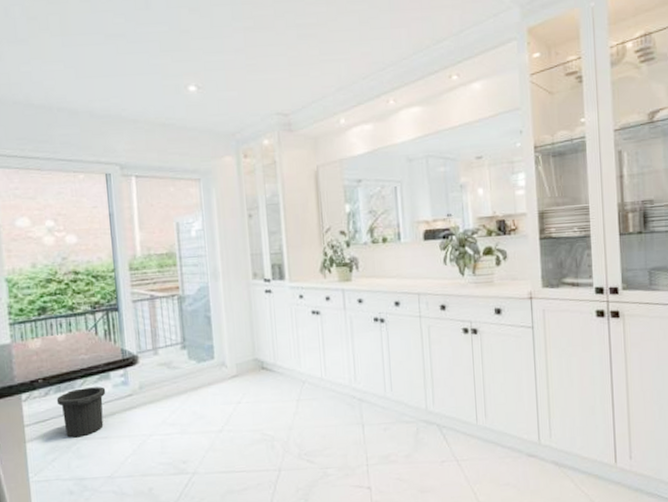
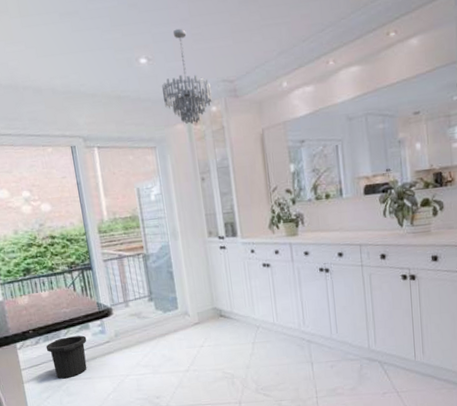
chandelier: none [210,58,265,157] -> present [161,28,213,125]

